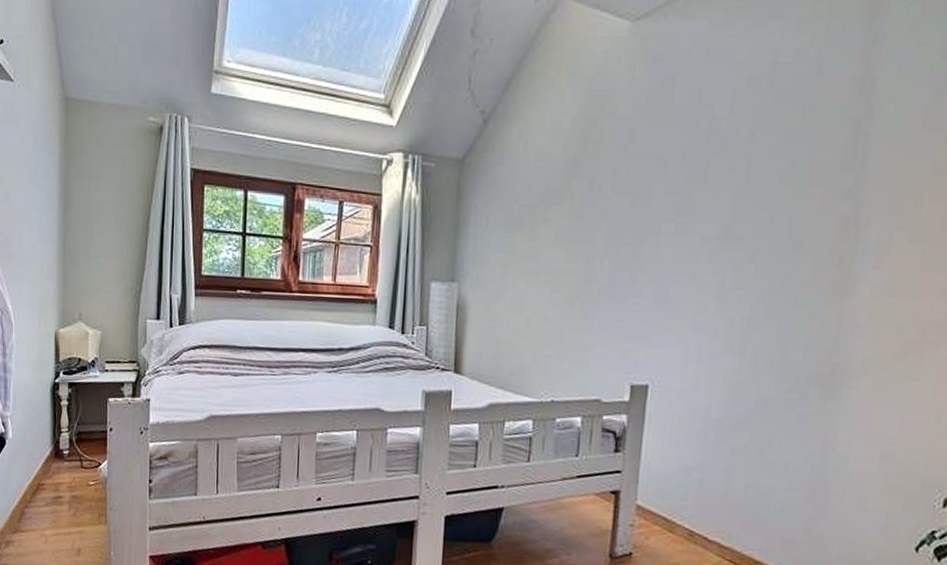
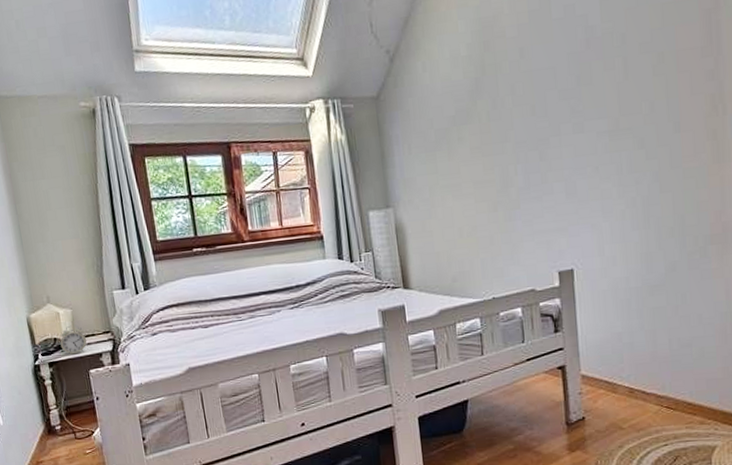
alarm clock: none [84,347,111,379] -> present [60,324,87,355]

